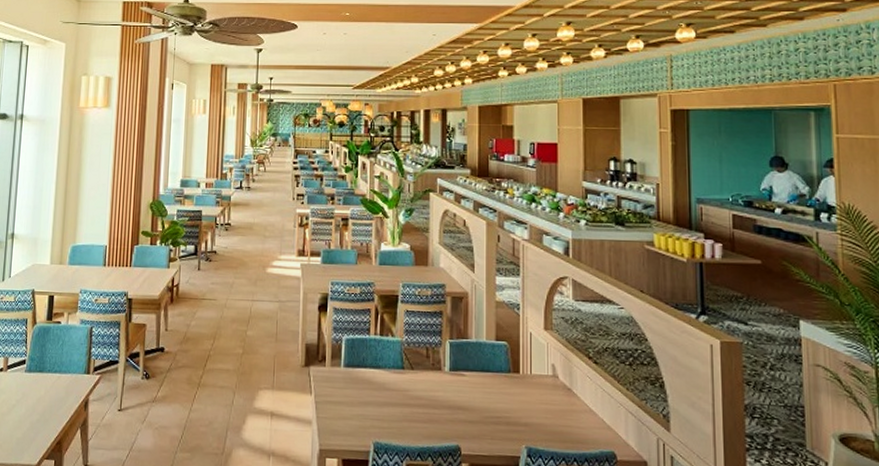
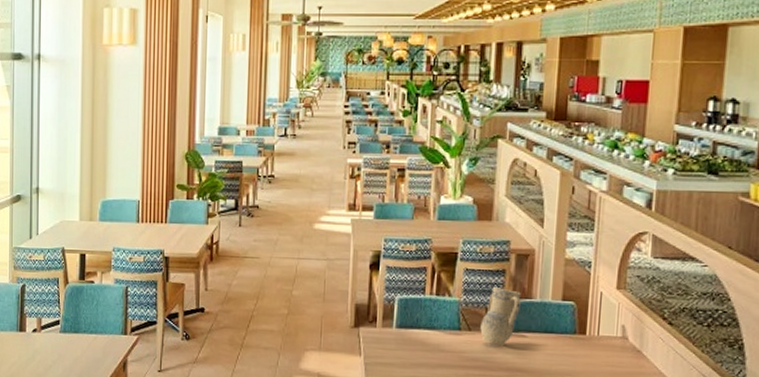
vase: none [422,327,458,385] -> present [480,286,521,346]

